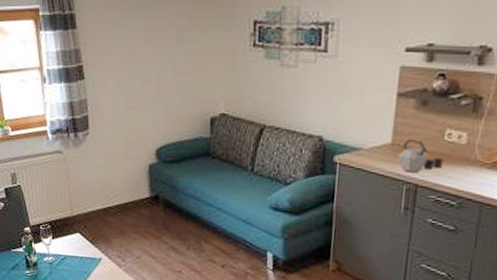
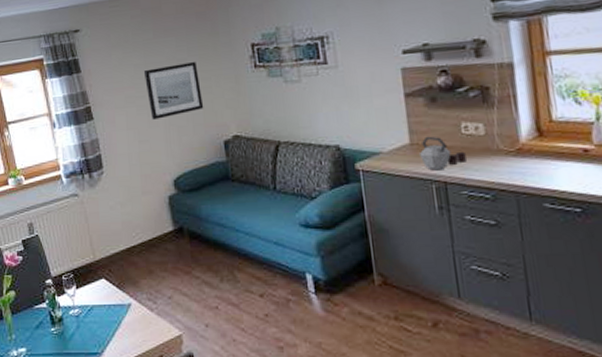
wall art: none [140,32,196,87] -> present [143,62,204,120]

